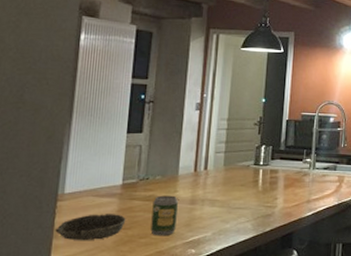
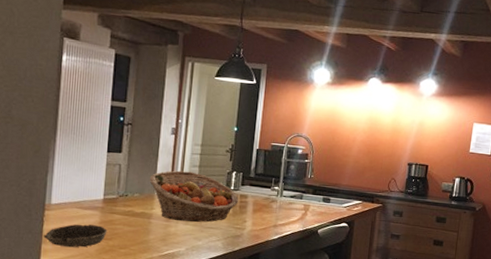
soda can: present [150,195,178,236] -> none [129,211,155,248]
fruit basket: none [172,148,268,204] -> present [149,170,238,223]

